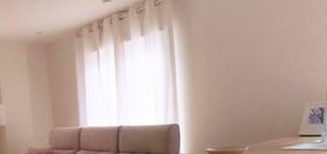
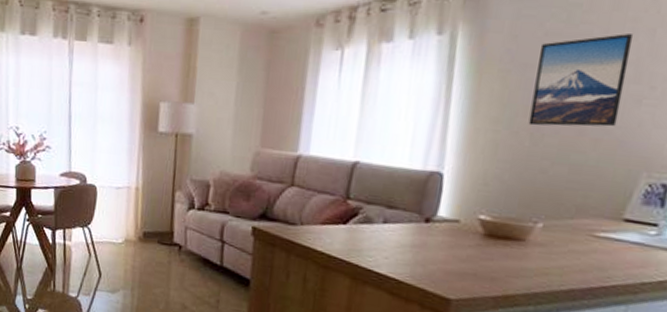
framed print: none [228,11,287,83] -> present [528,34,634,127]

